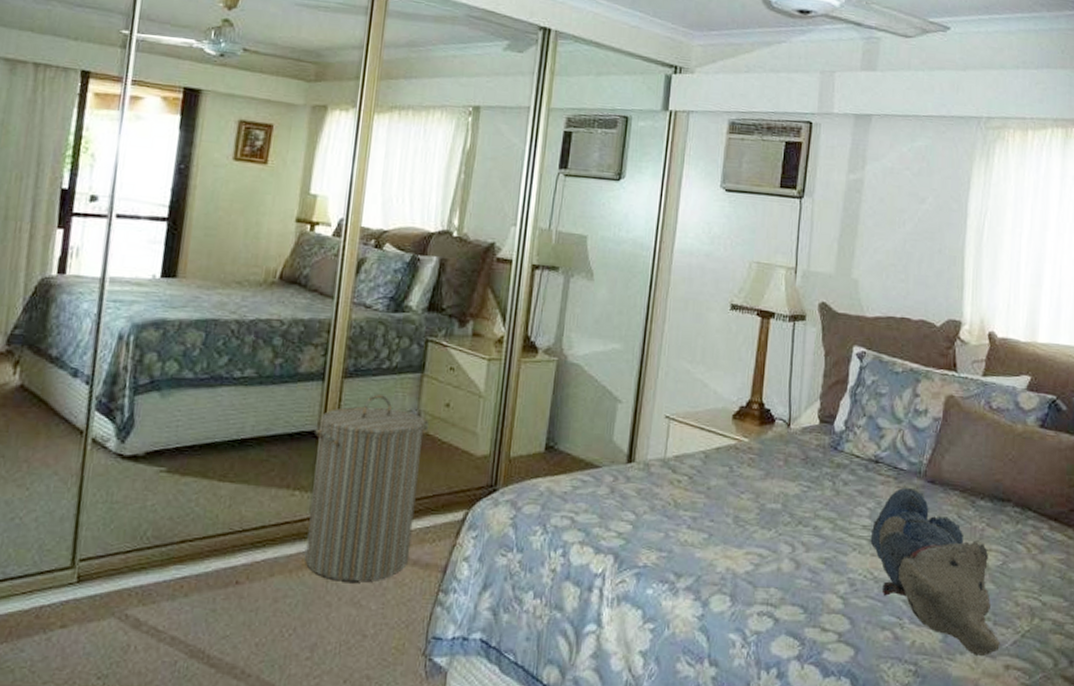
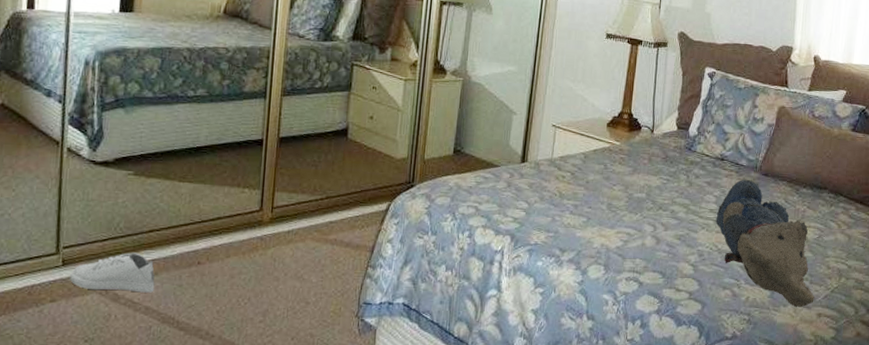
shoe: none [85,568,184,619] -> present [70,252,155,293]
laundry hamper: present [305,394,429,582] -> none [255,109,356,261]

